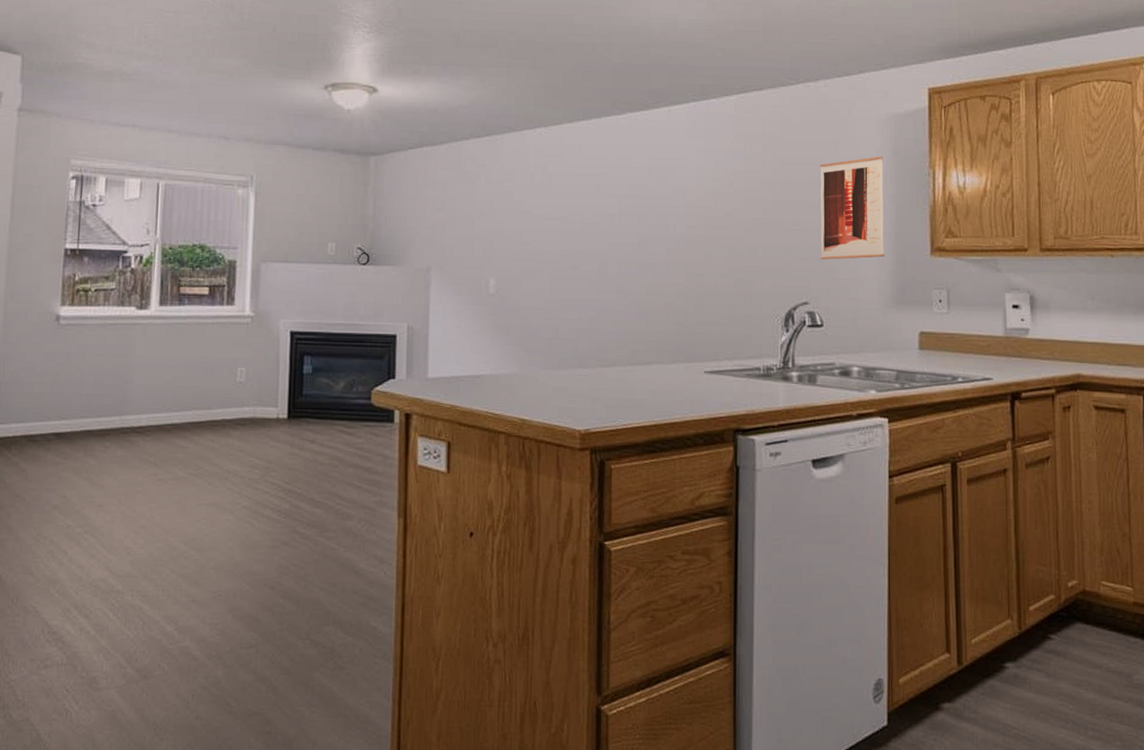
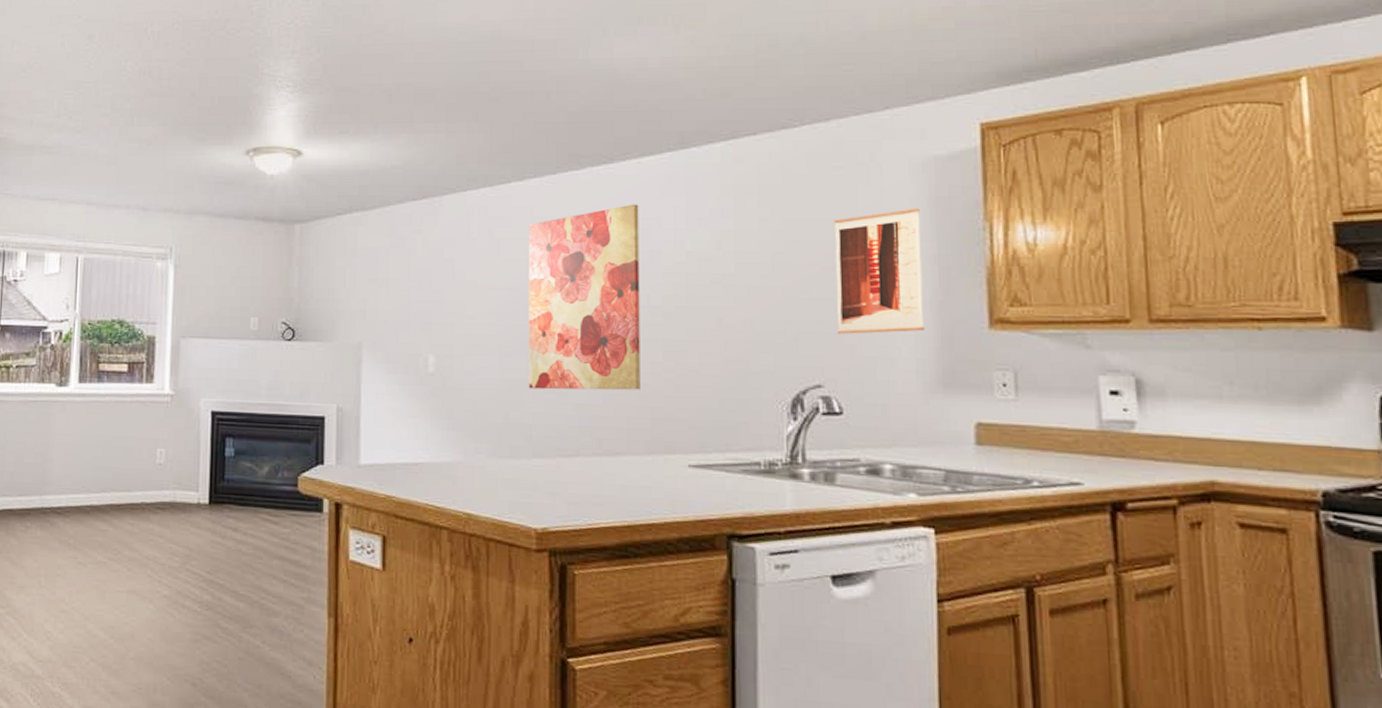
wall art: none [575,146,669,308] -> present [528,204,640,390]

